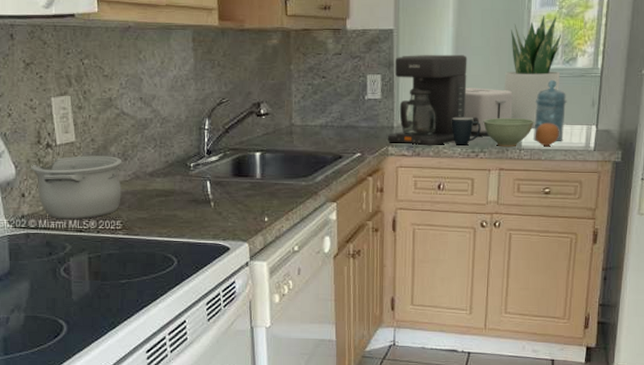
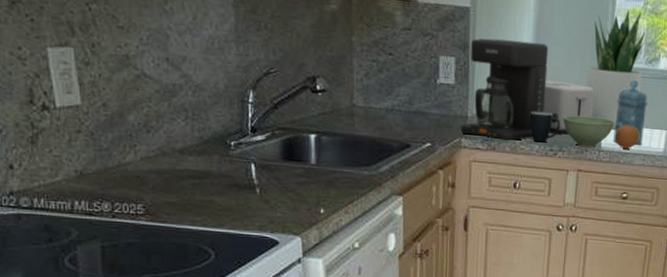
cooking pot: present [30,155,122,220] -> none [19,123,144,200]

